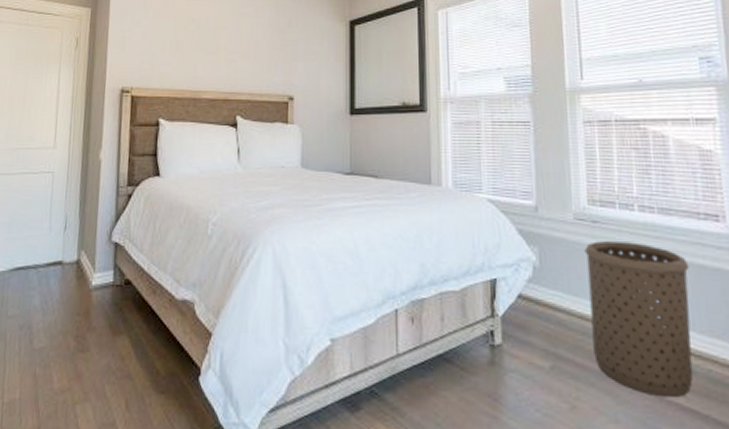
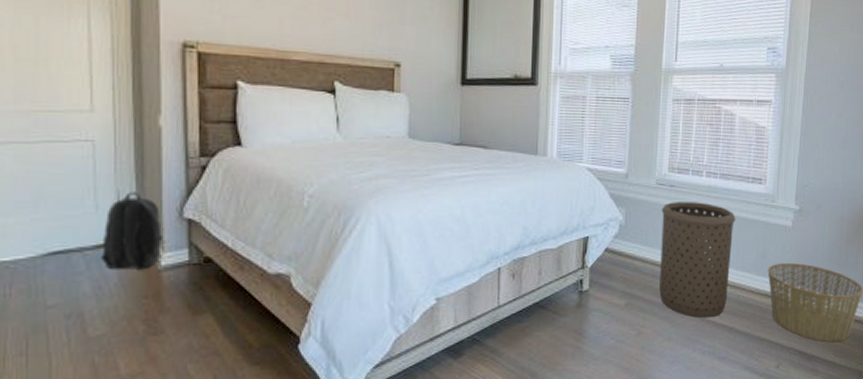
backpack: none [48,217,97,288] -> present [100,192,166,270]

